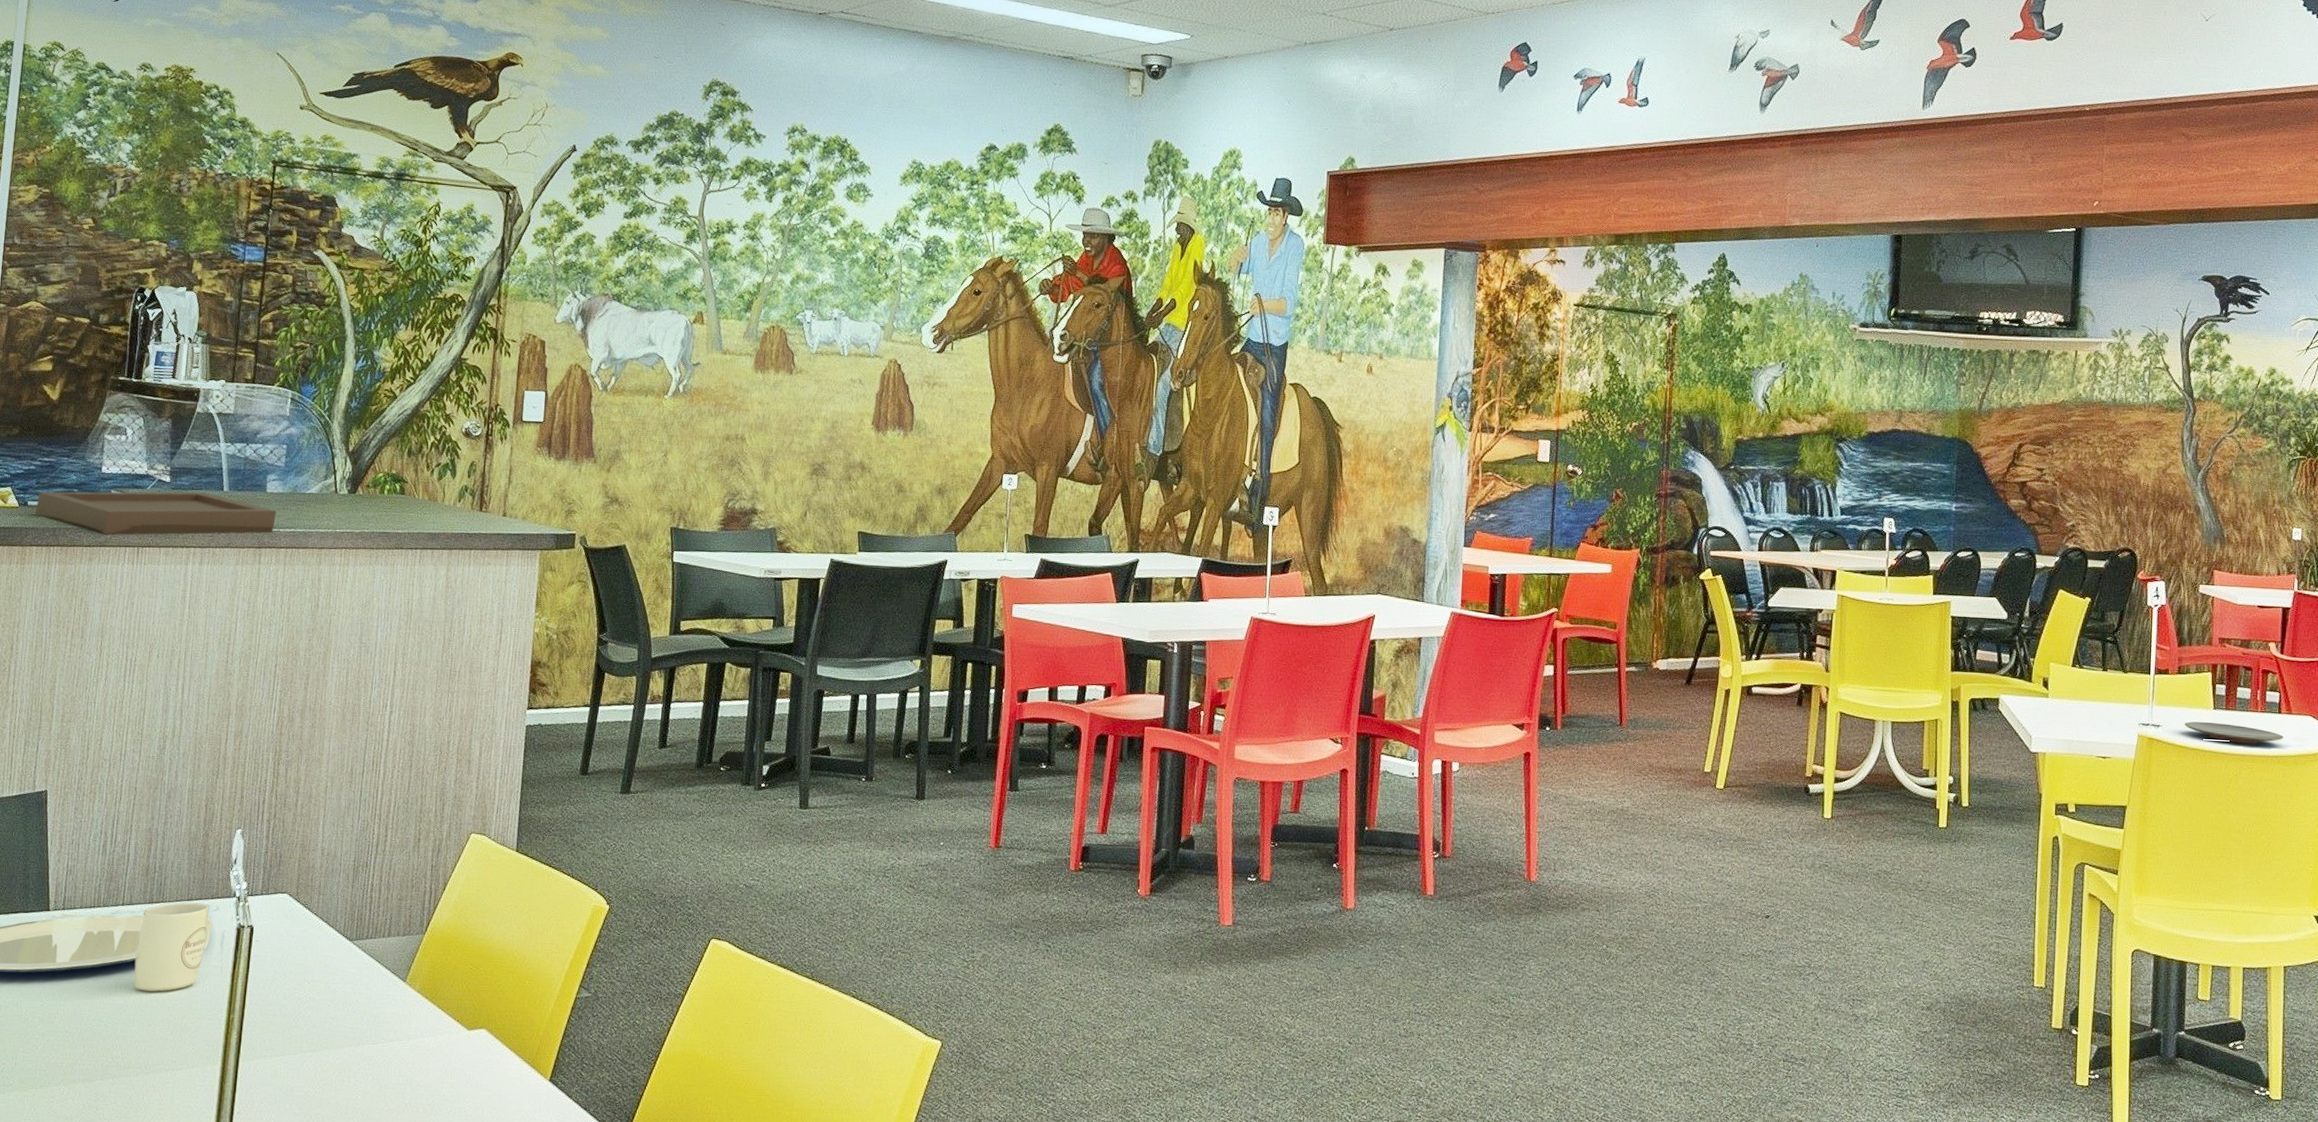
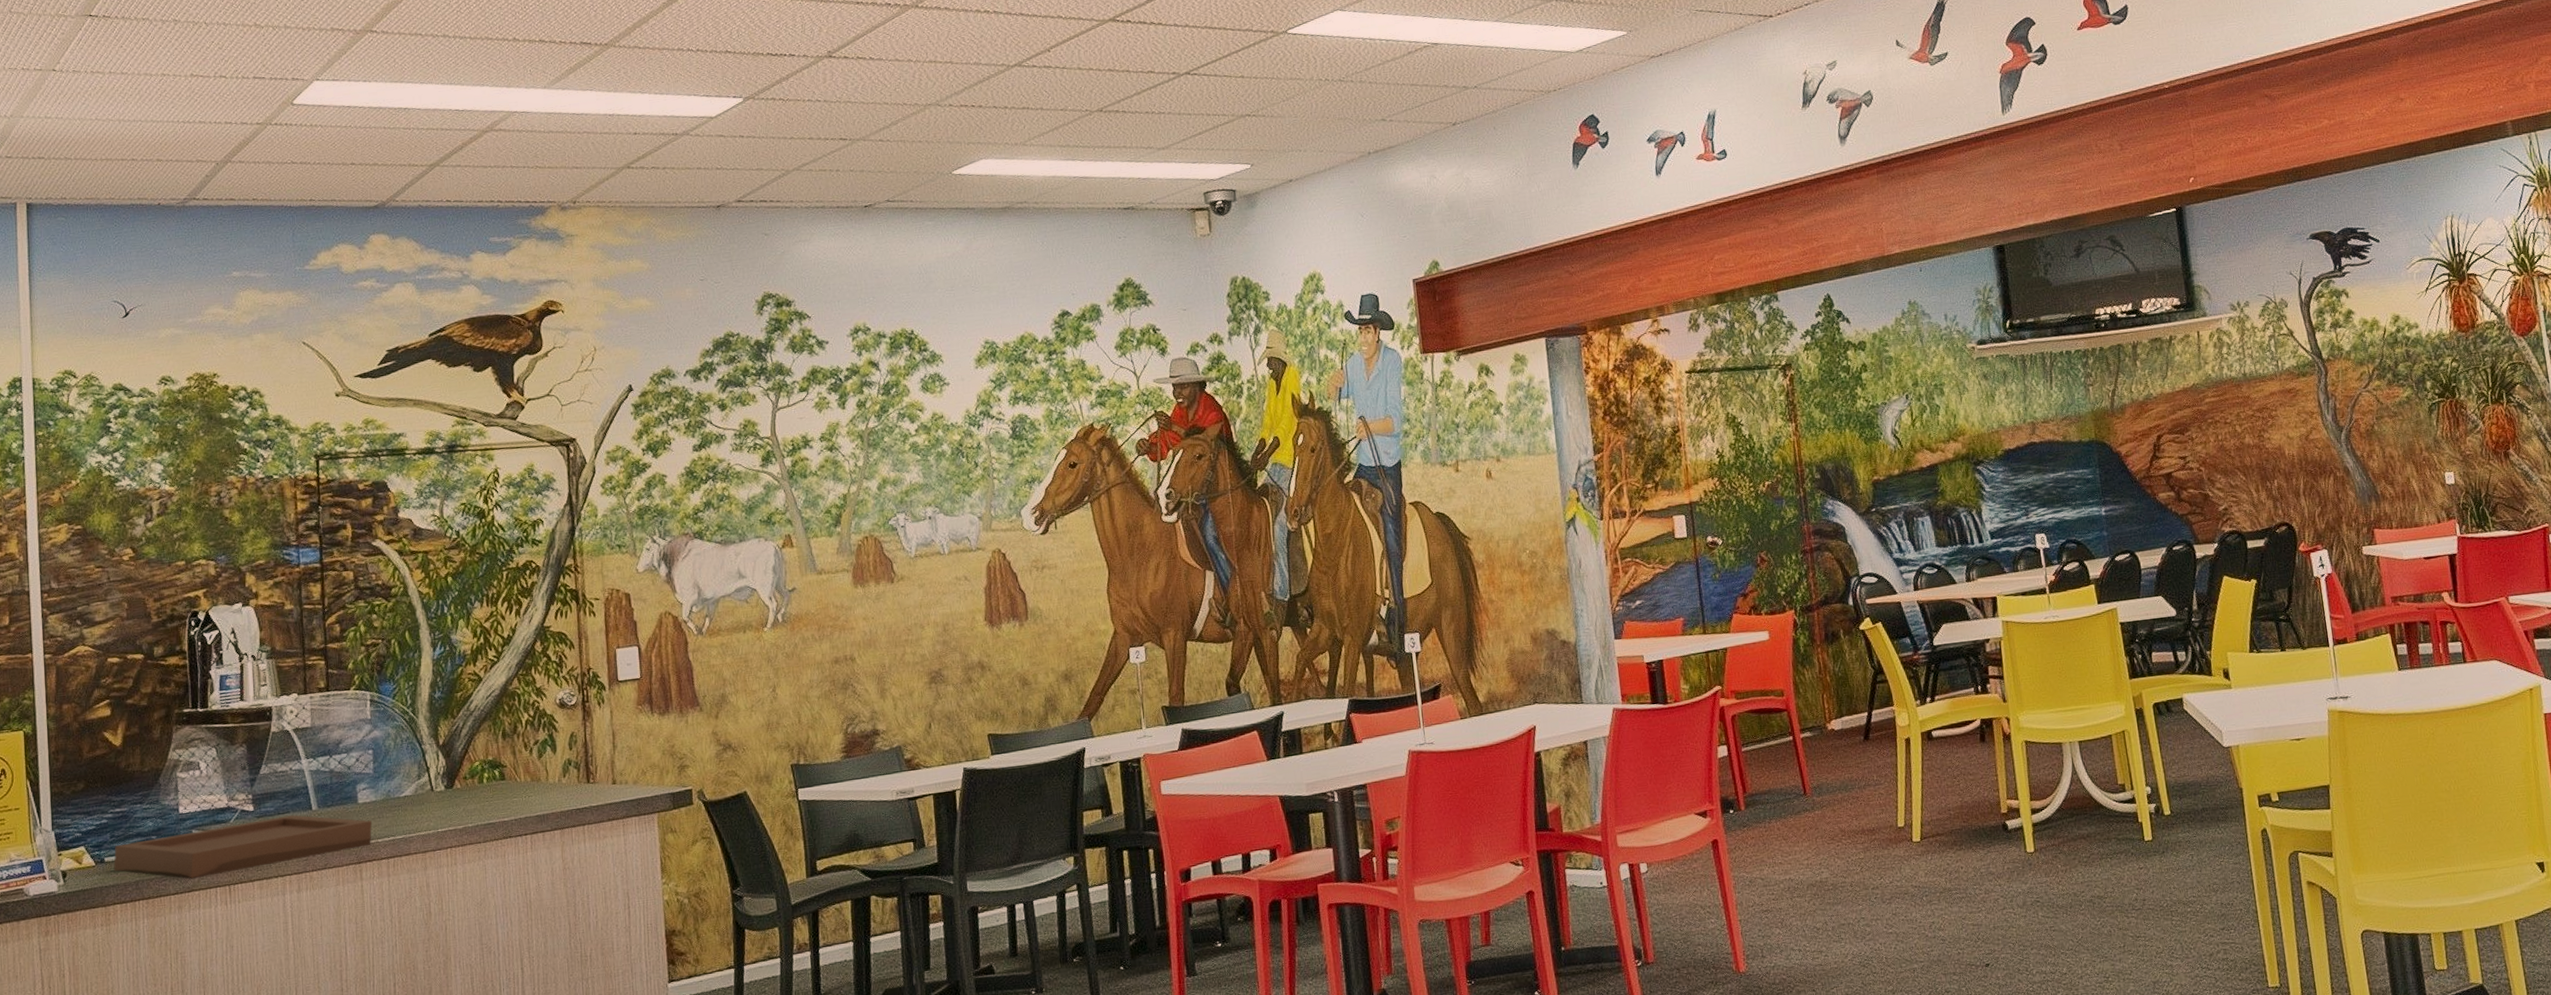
plate: present [2184,721,2284,744] -> none [2372,682,2474,701]

